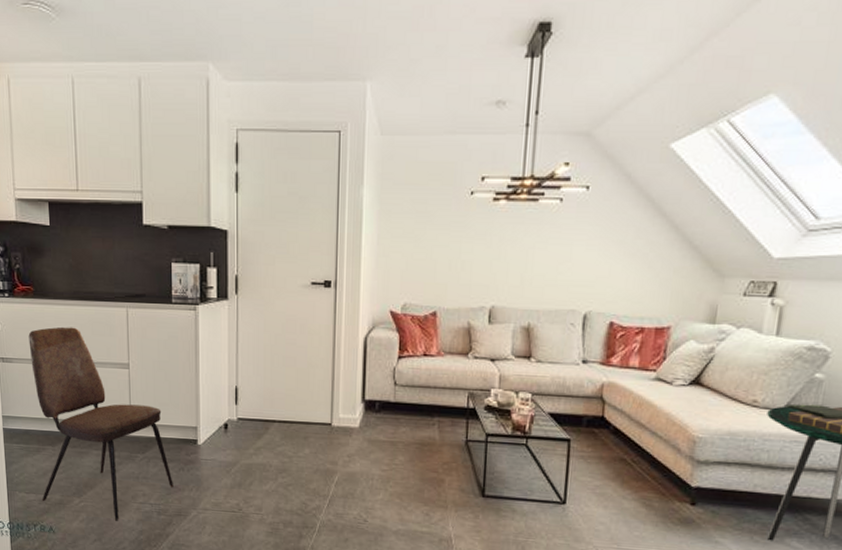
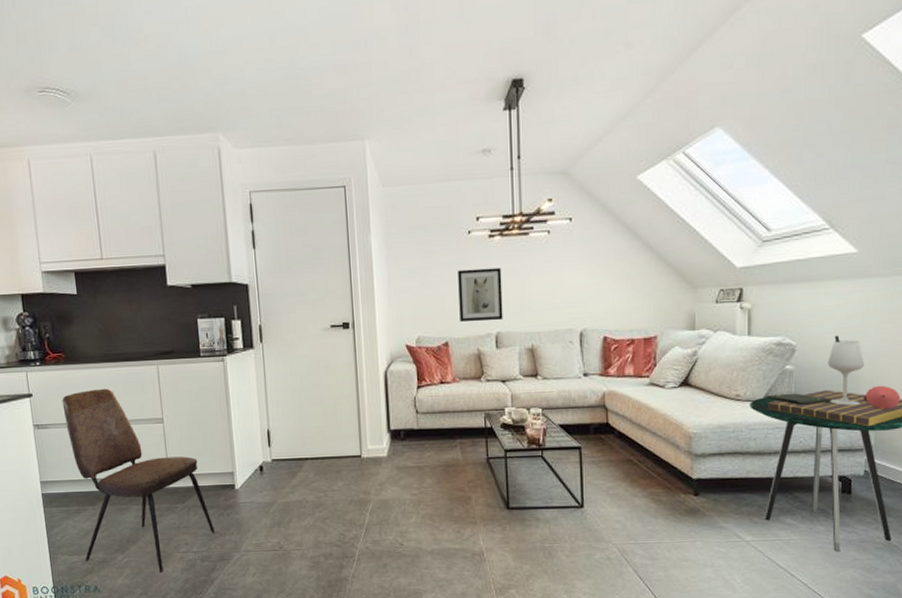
wall art: none [452,234,504,294] -> present [458,267,503,323]

